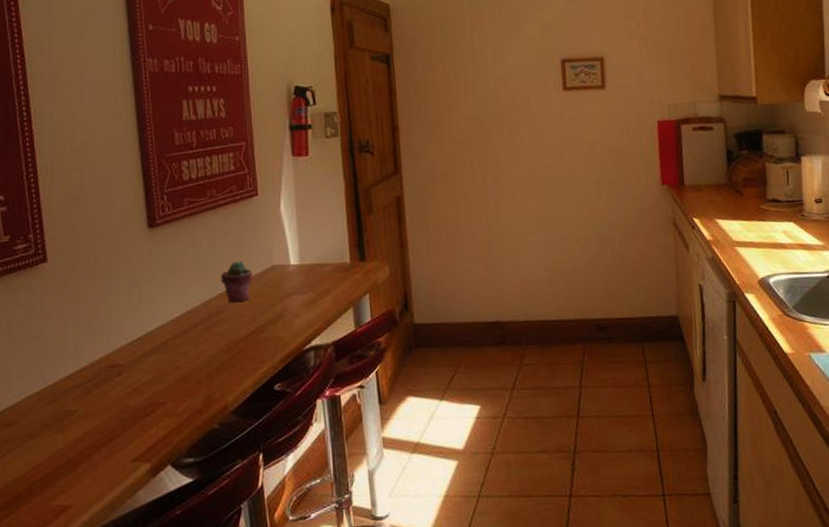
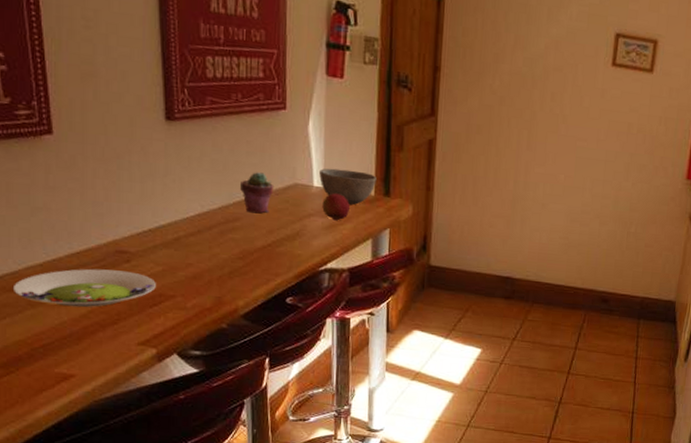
salad plate: none [12,384,147,433] -> present [12,268,156,308]
bowl: none [295,241,351,276] -> present [319,168,377,205]
apple: none [300,267,328,295] -> present [322,193,350,220]

